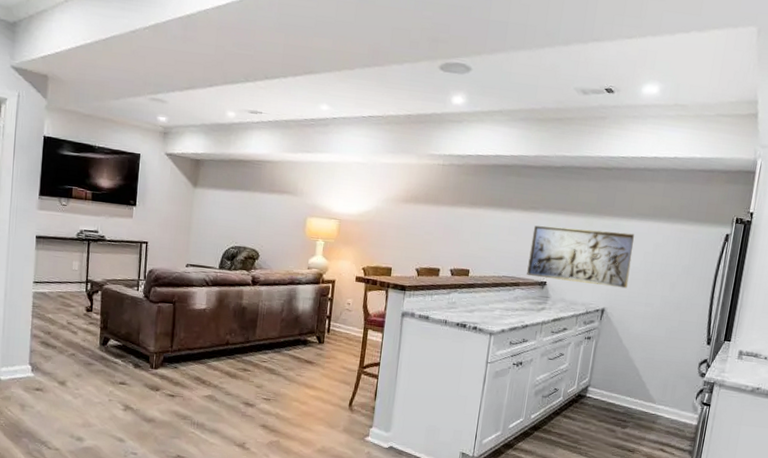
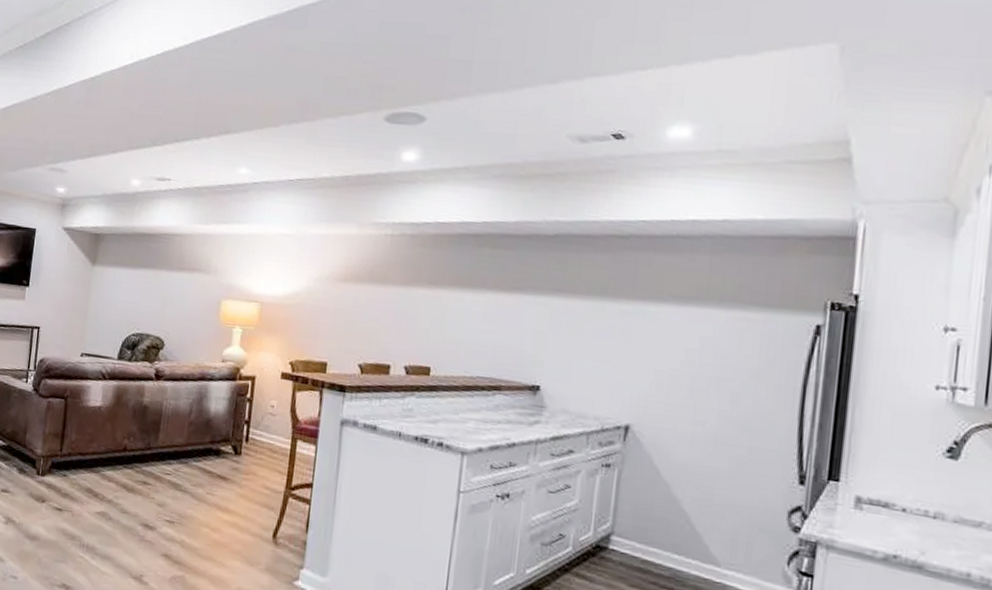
relief sculpture: present [527,225,634,289] -> none [511,311,668,399]

